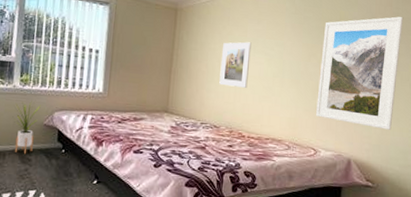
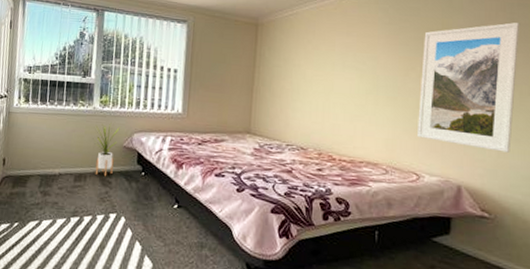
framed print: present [219,42,251,88] -> none [305,56,340,106]

